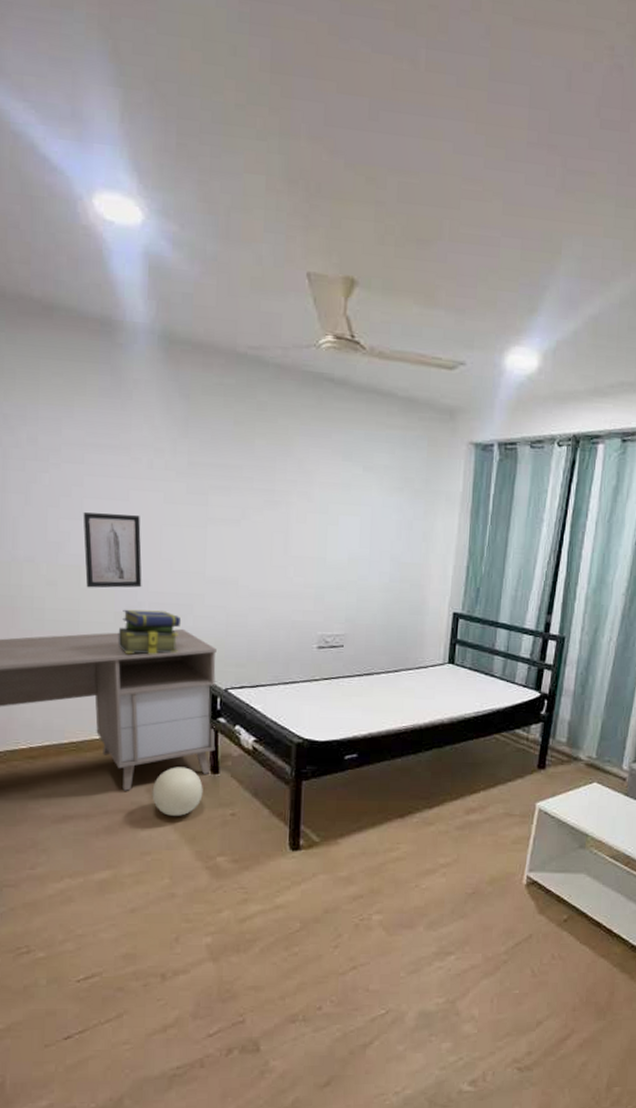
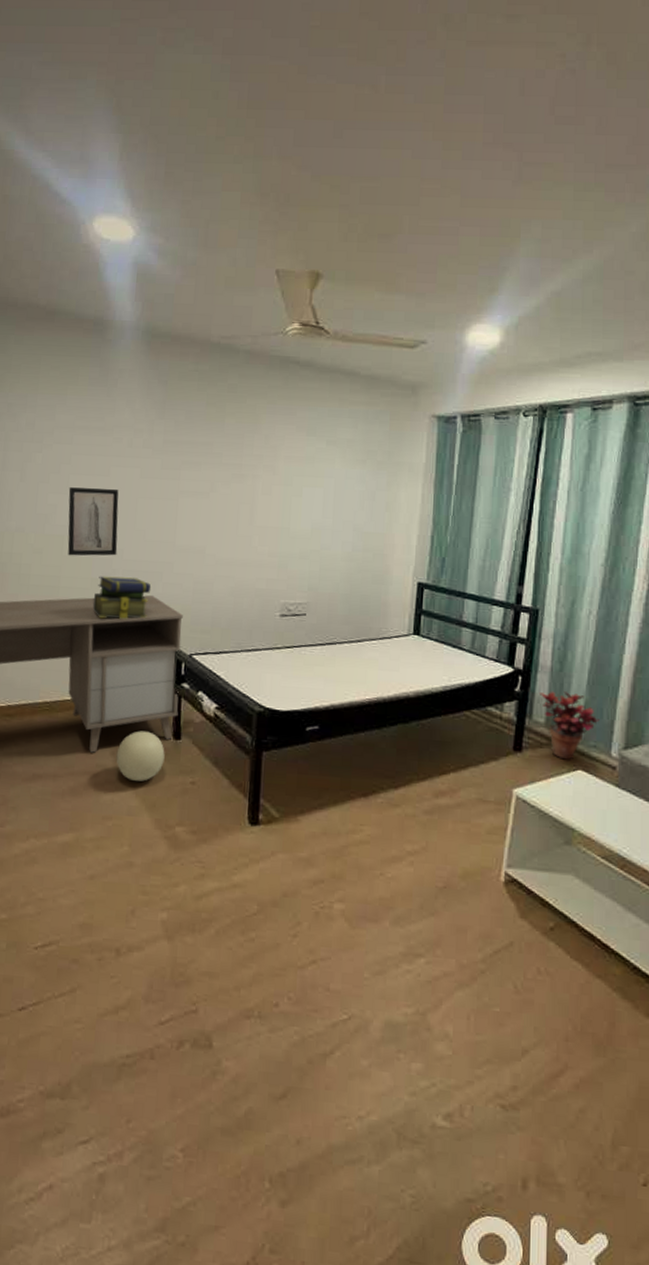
potted plant: none [563,712,614,774] -> present [540,691,599,760]

